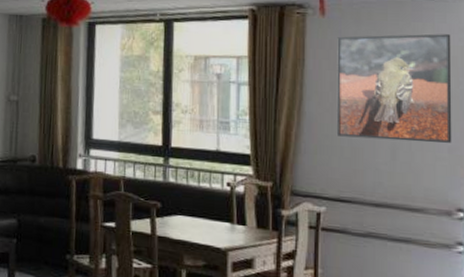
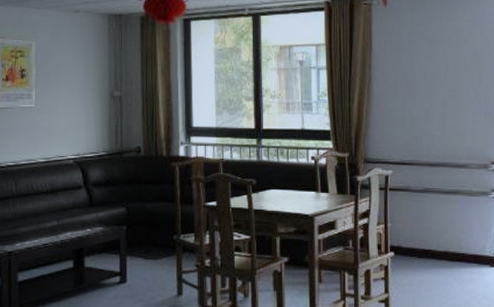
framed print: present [336,34,452,143] -> none [397,18,487,109]

